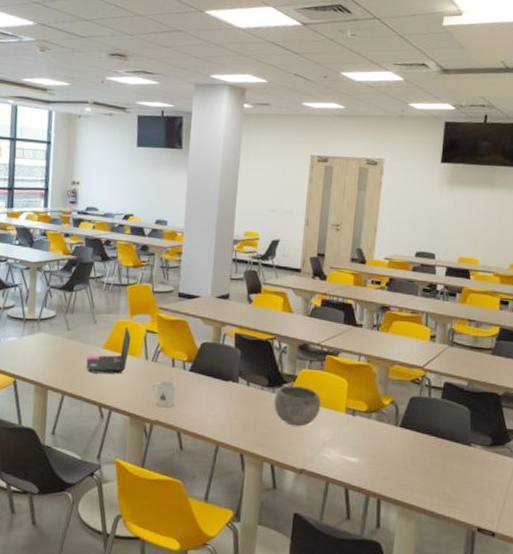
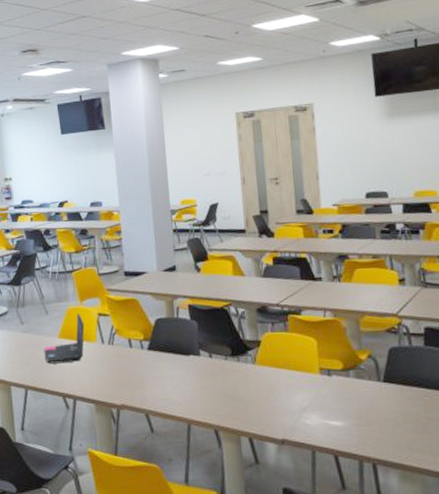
mug: present [151,380,176,408] -> none [112,362,139,391]
bowl: present [274,385,321,427] -> none [240,351,292,394]

